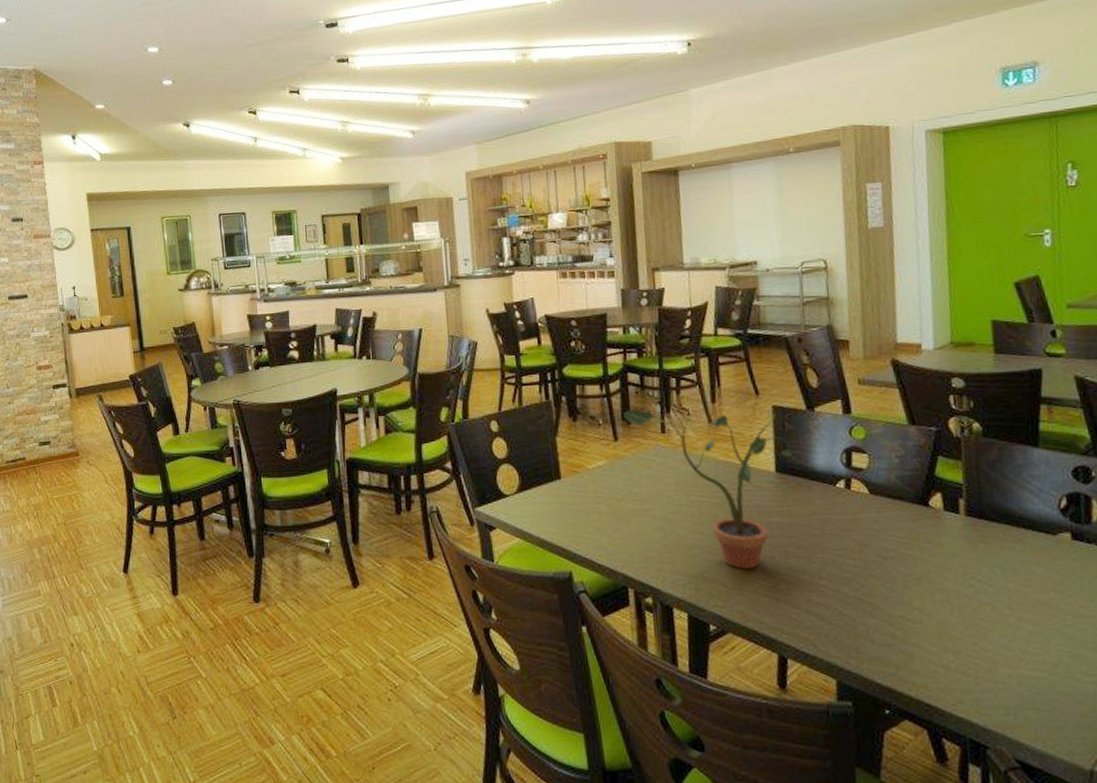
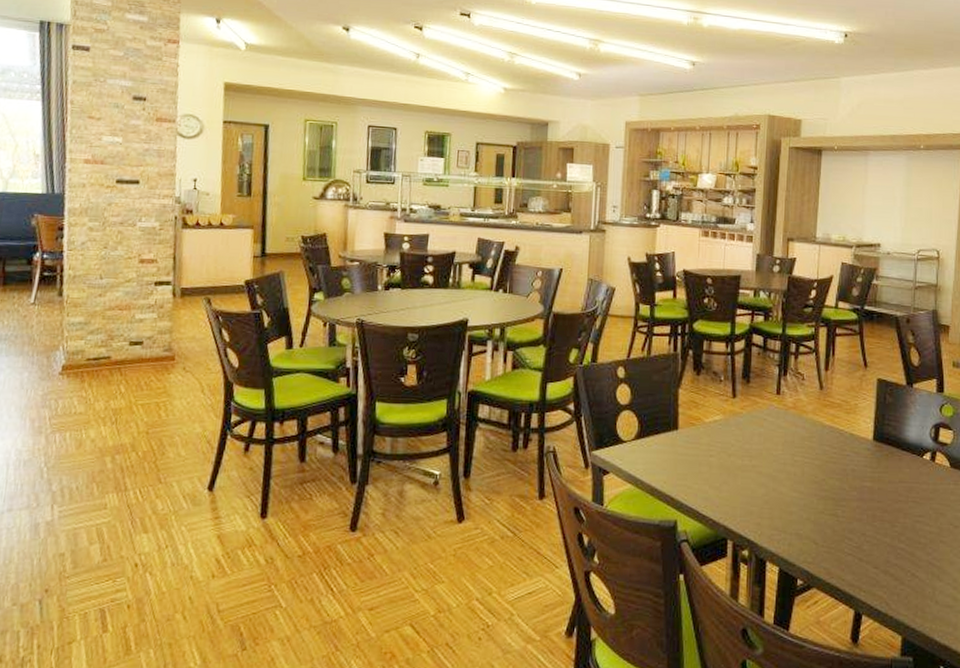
potted plant: present [623,408,793,569] -> none [744,368,890,529]

